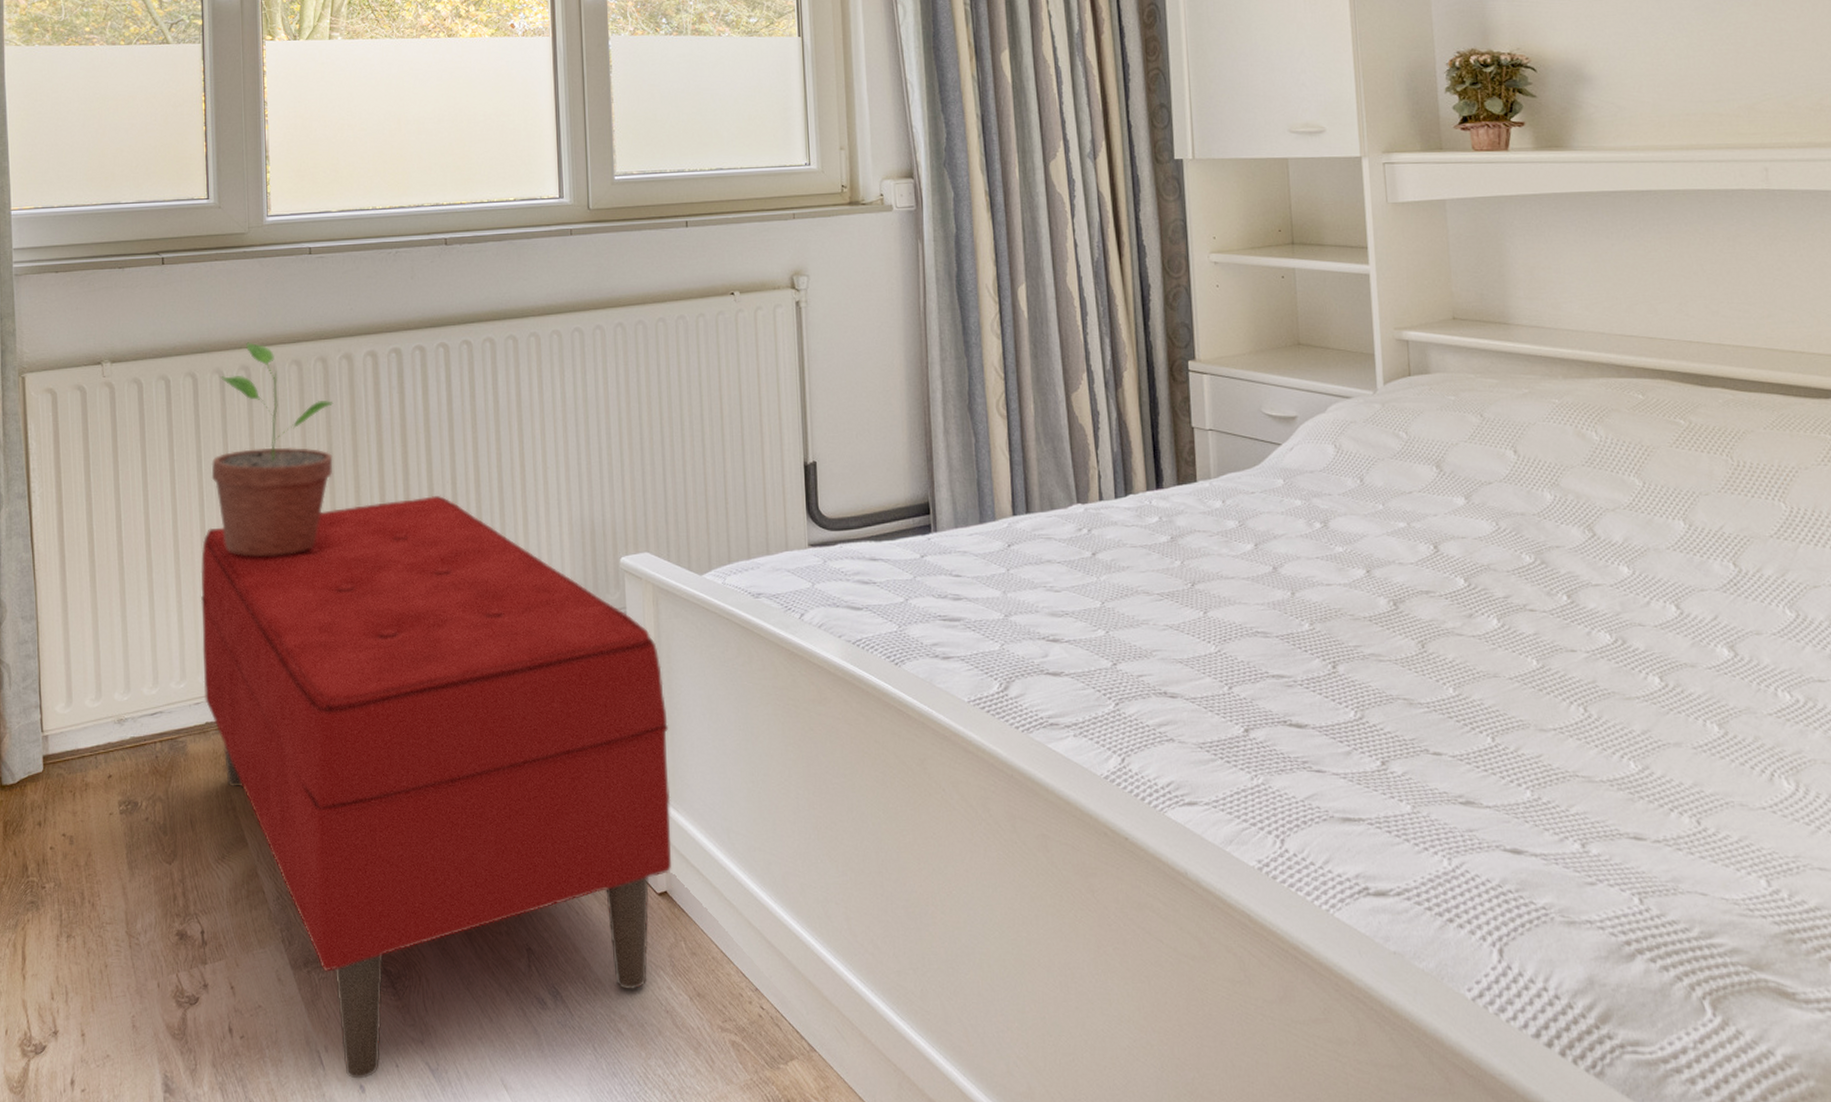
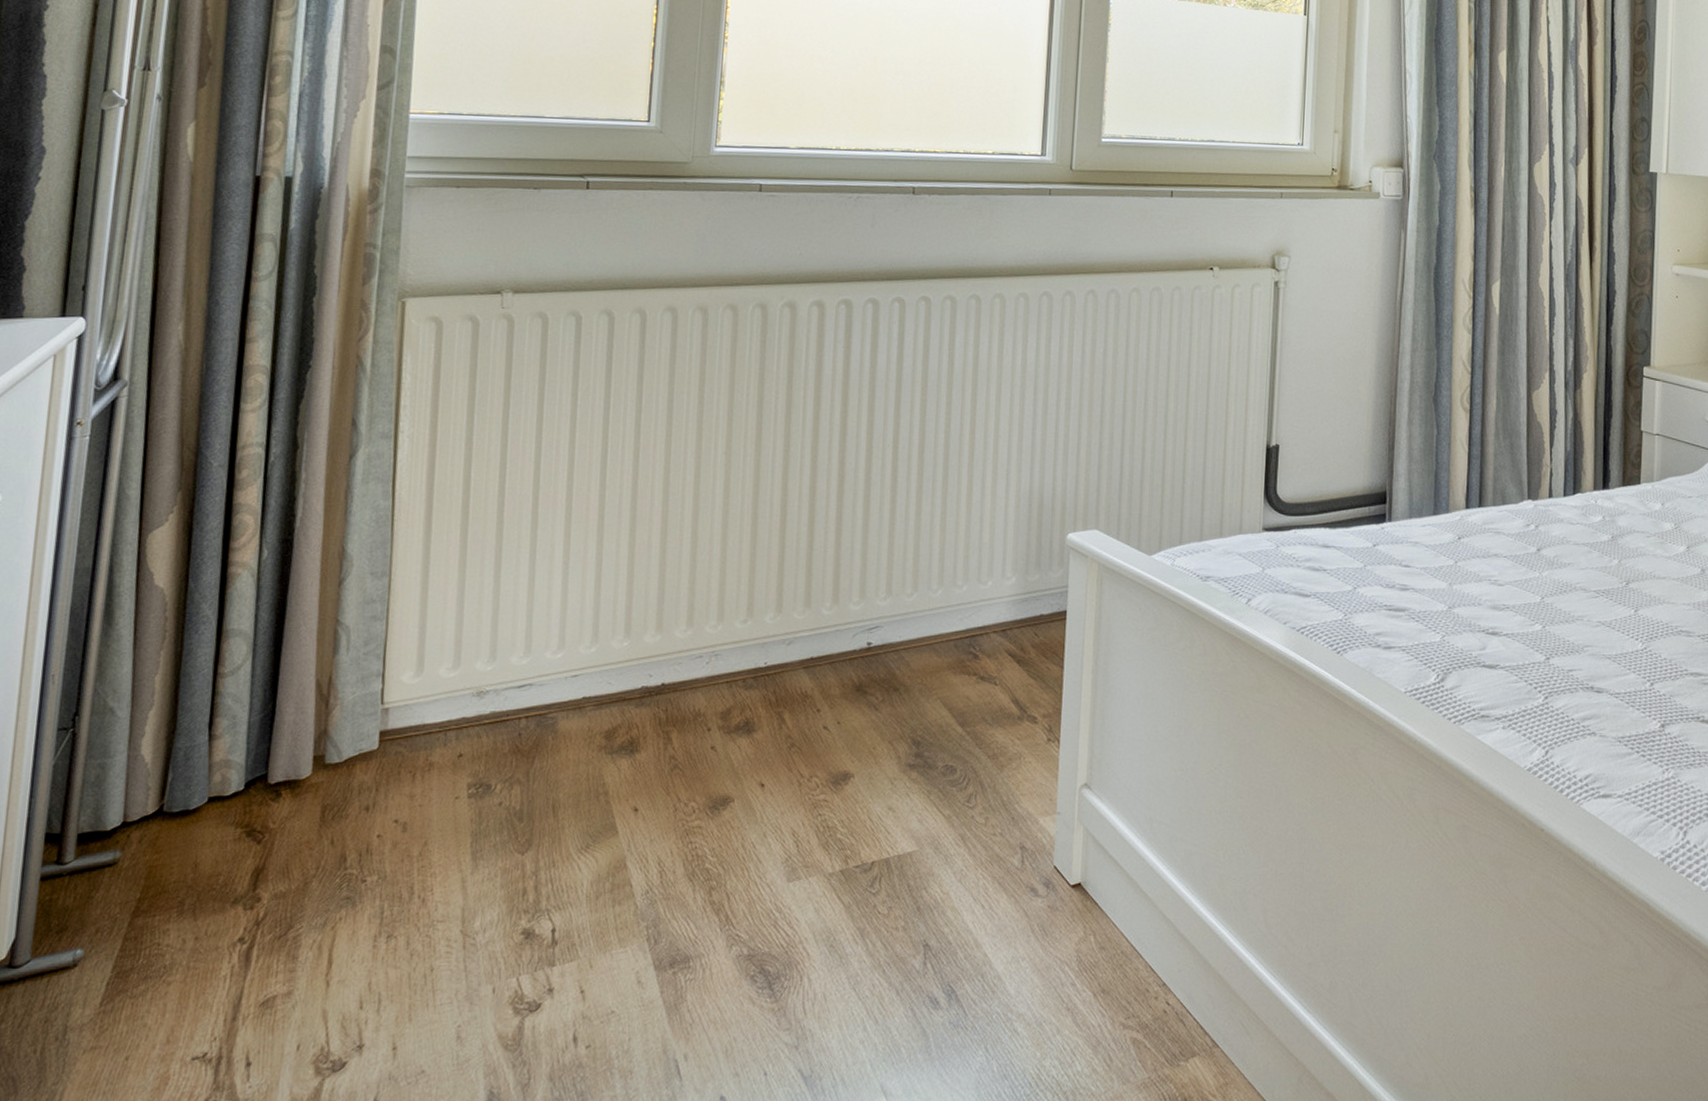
bench: present [200,496,672,1079] -> none [584,460,1101,1090]
potted plant: present [211,342,334,556] -> none [619,281,770,516]

